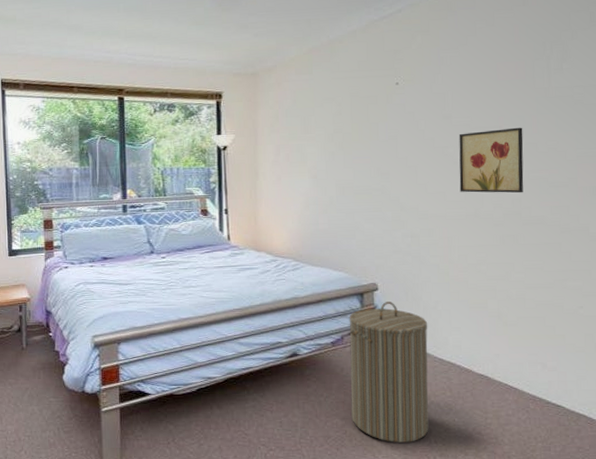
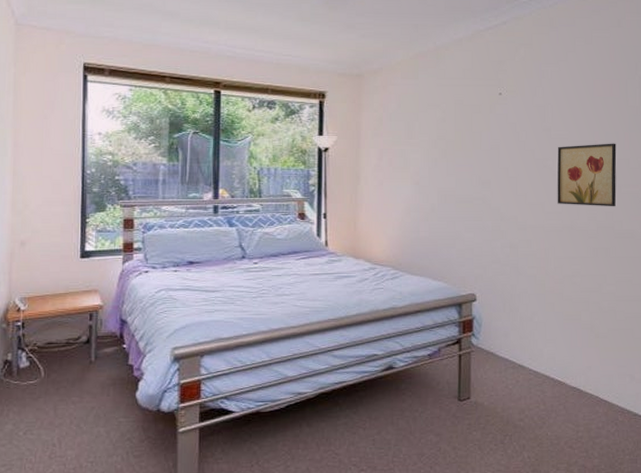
laundry hamper: present [349,302,429,443] -> none [446,313,524,459]

